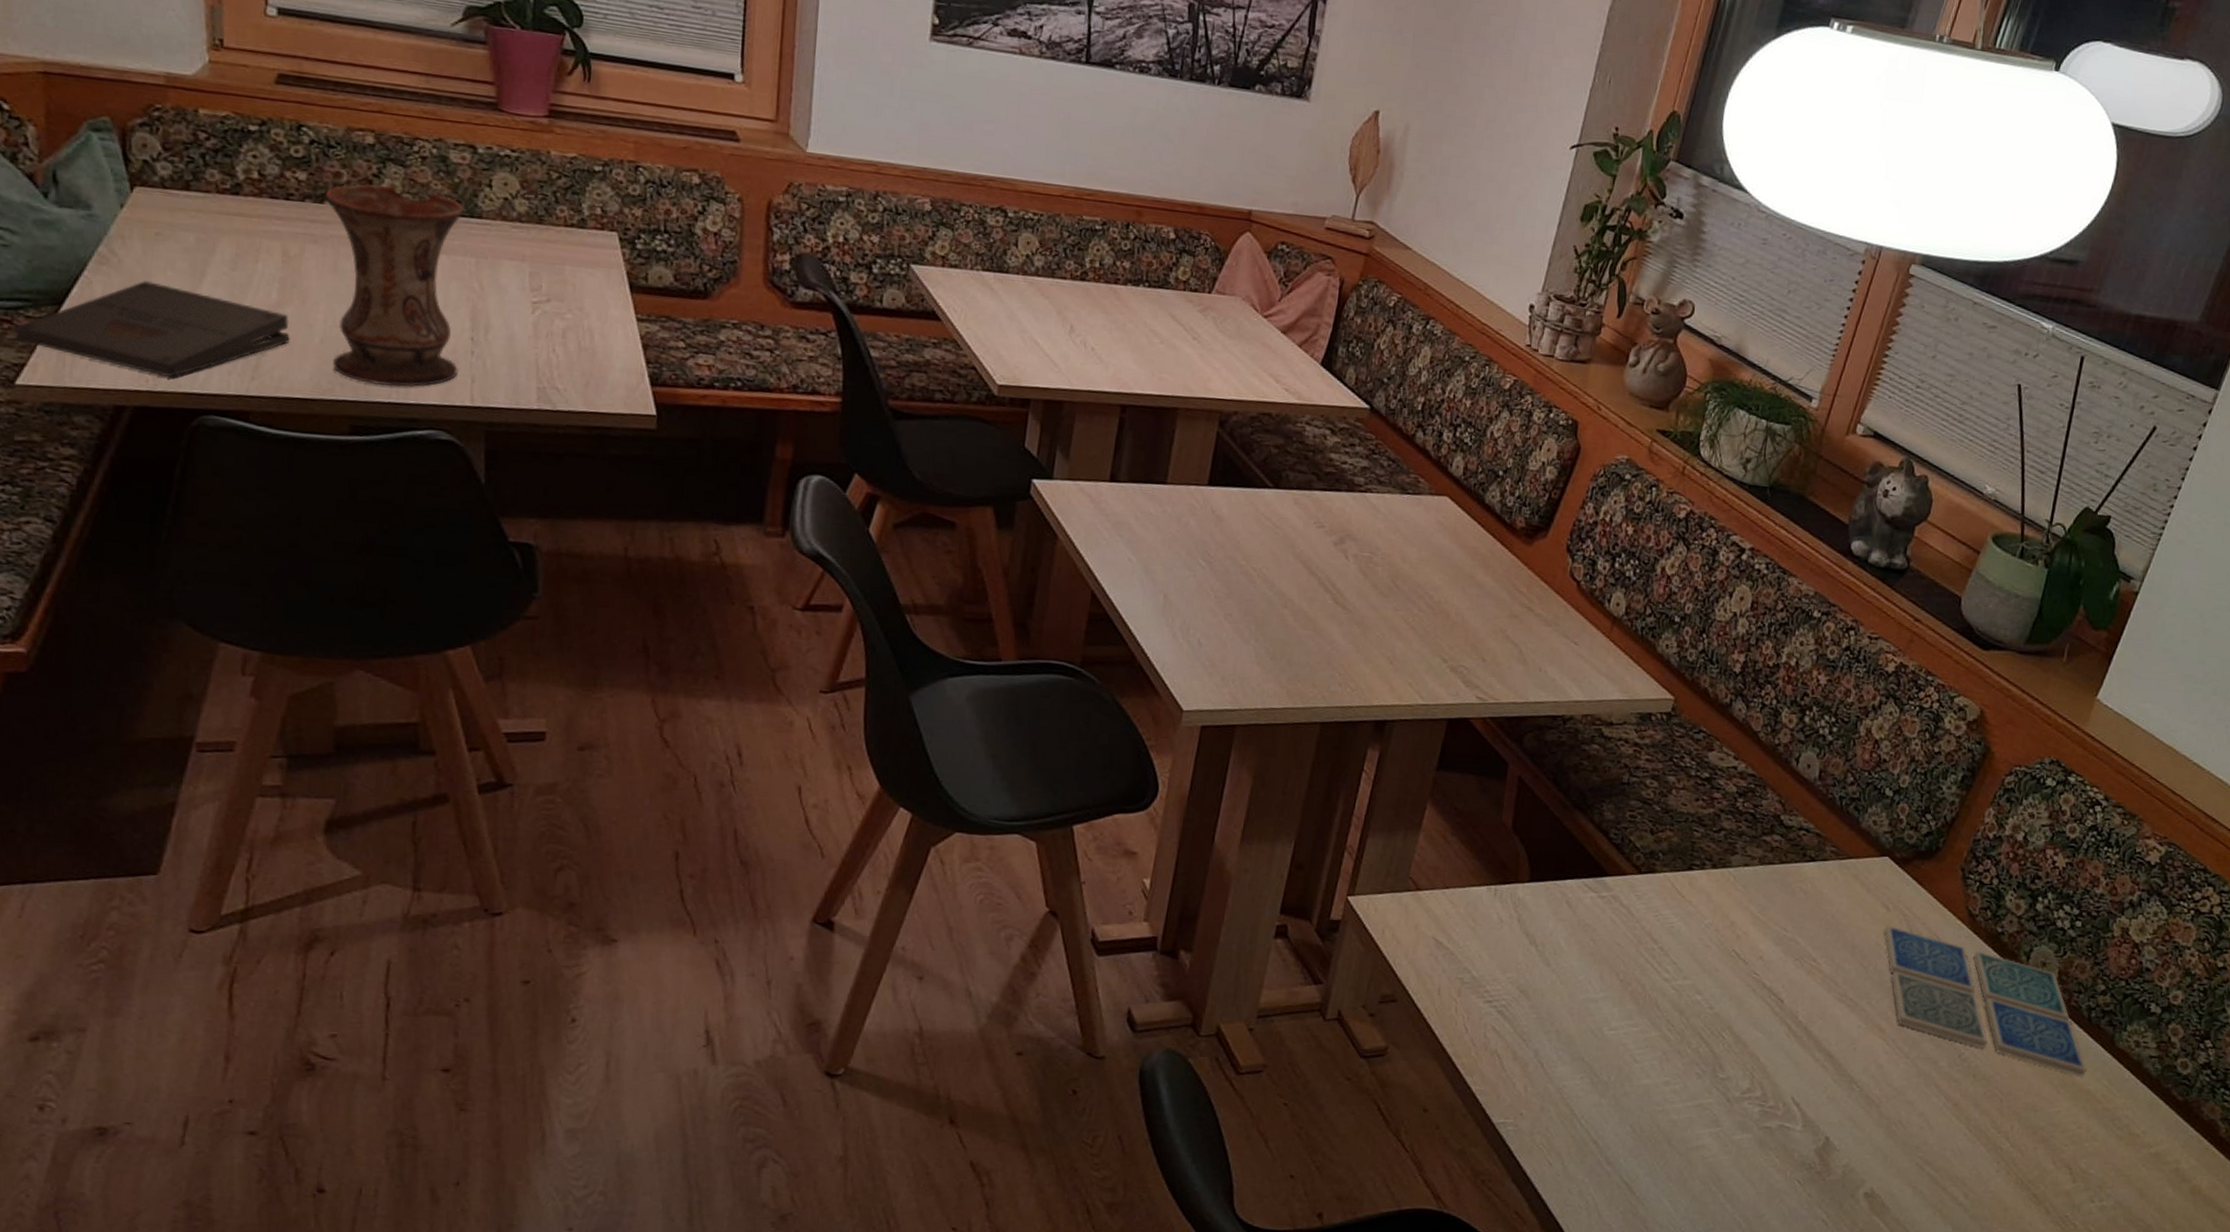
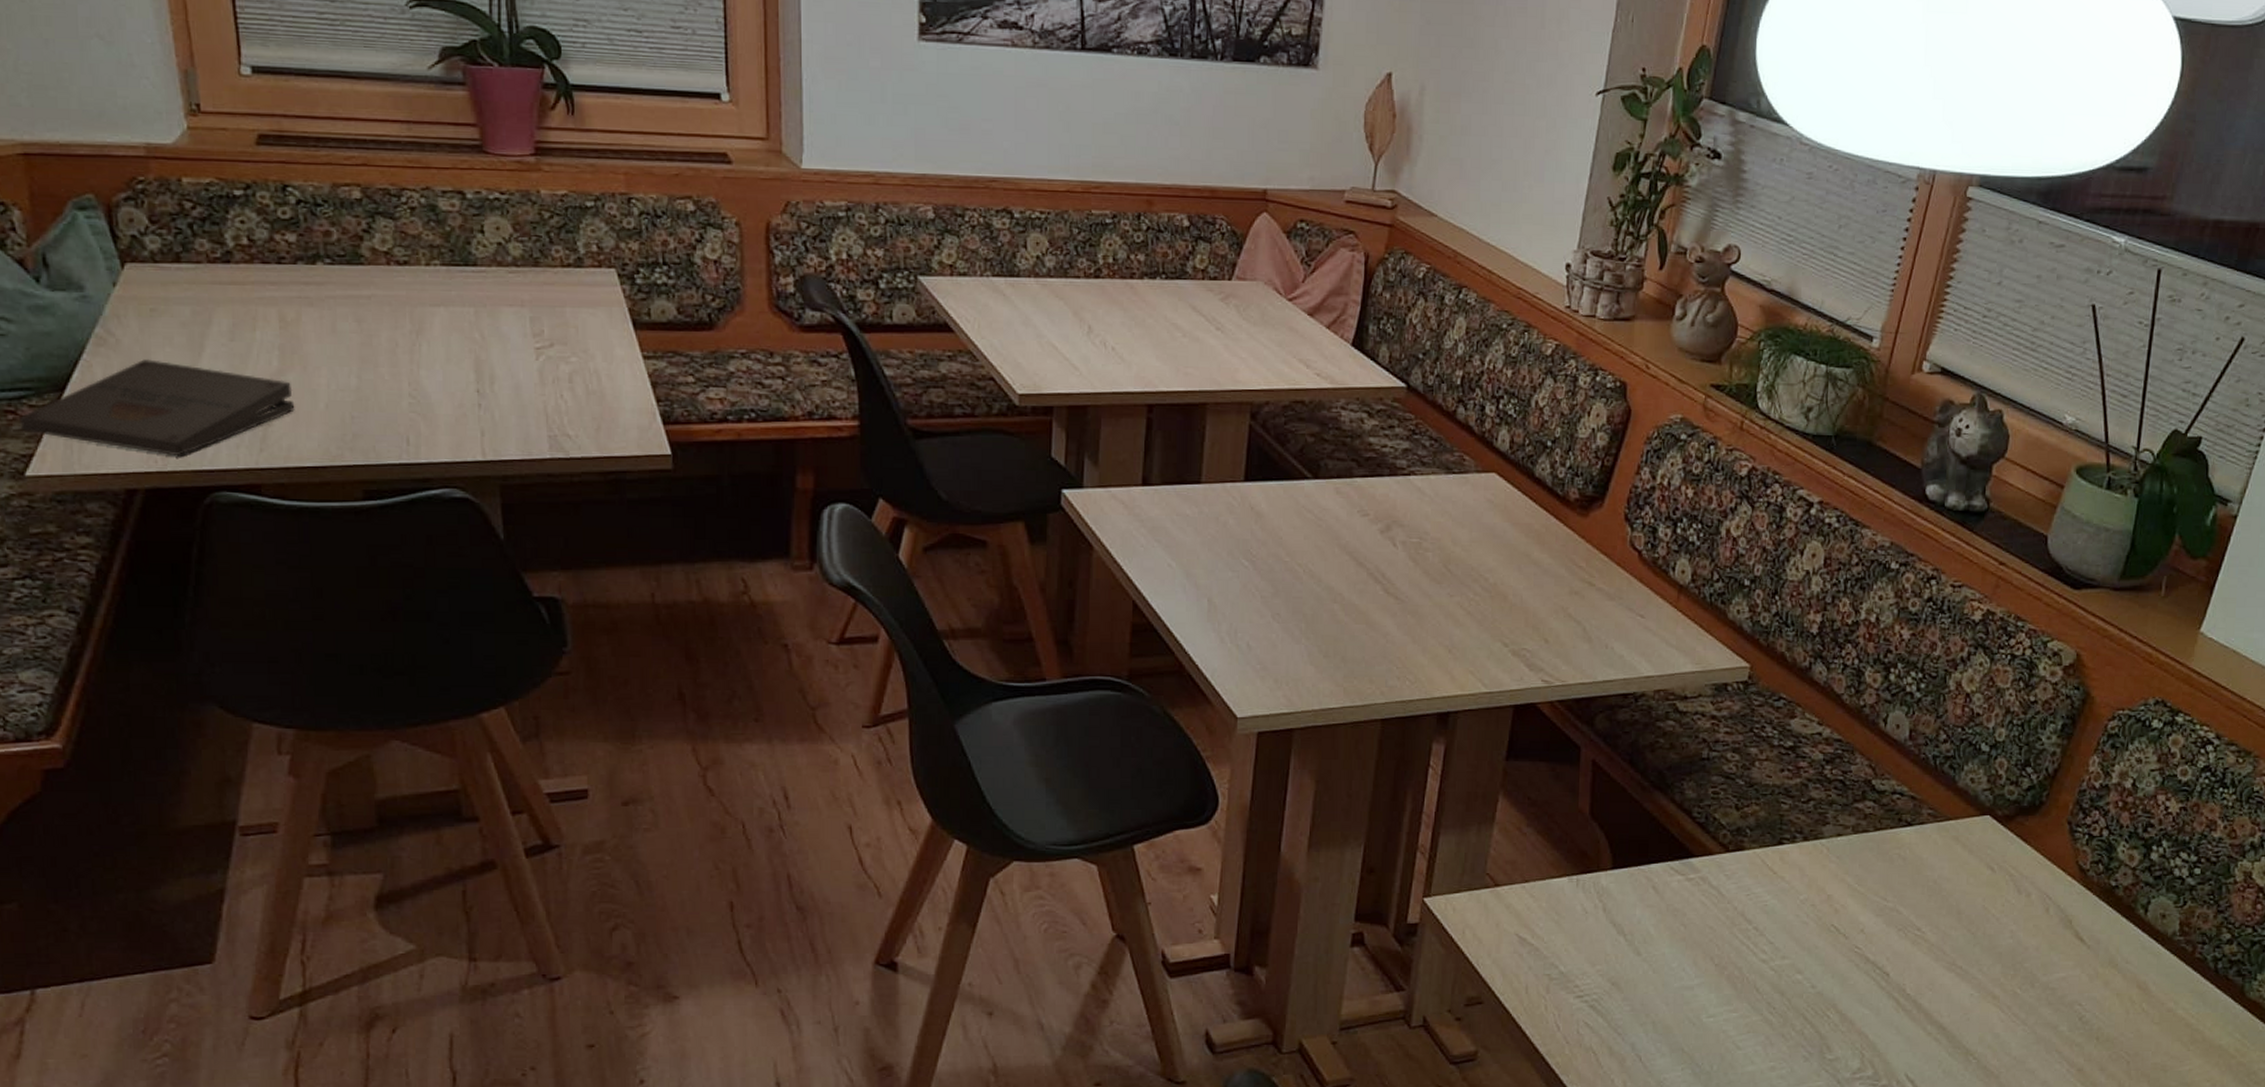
vase: present [326,184,464,388] -> none [317,240,467,447]
drink coaster: present [1884,925,2087,1077] -> none [1990,886,2217,1032]

